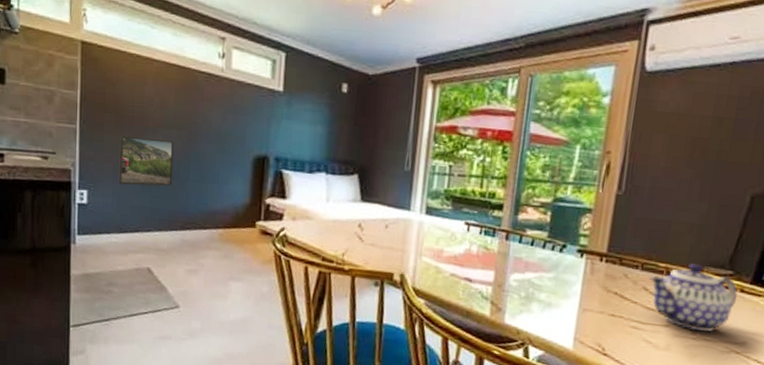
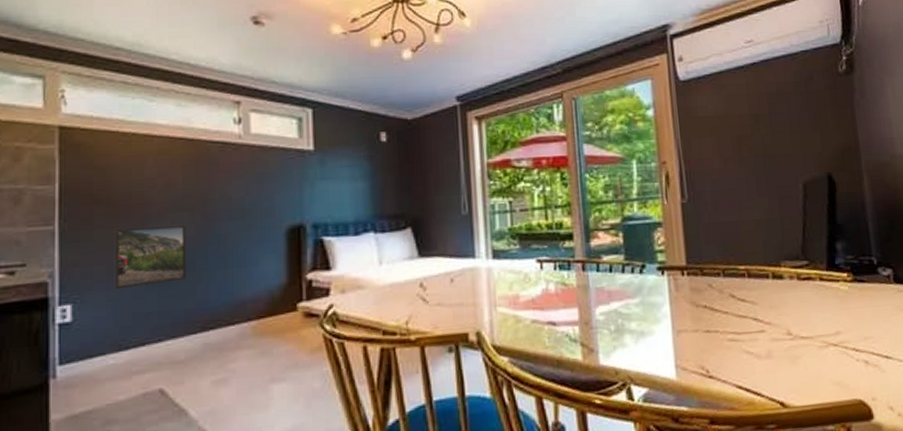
teapot: present [649,264,738,332] -> none [733,260,819,331]

